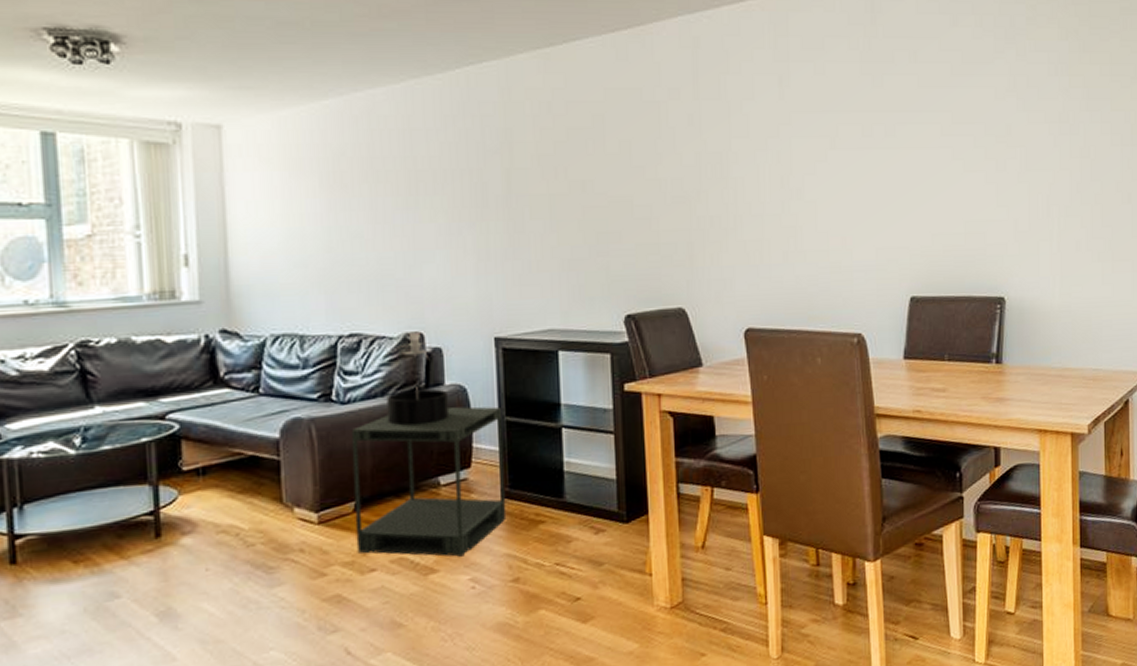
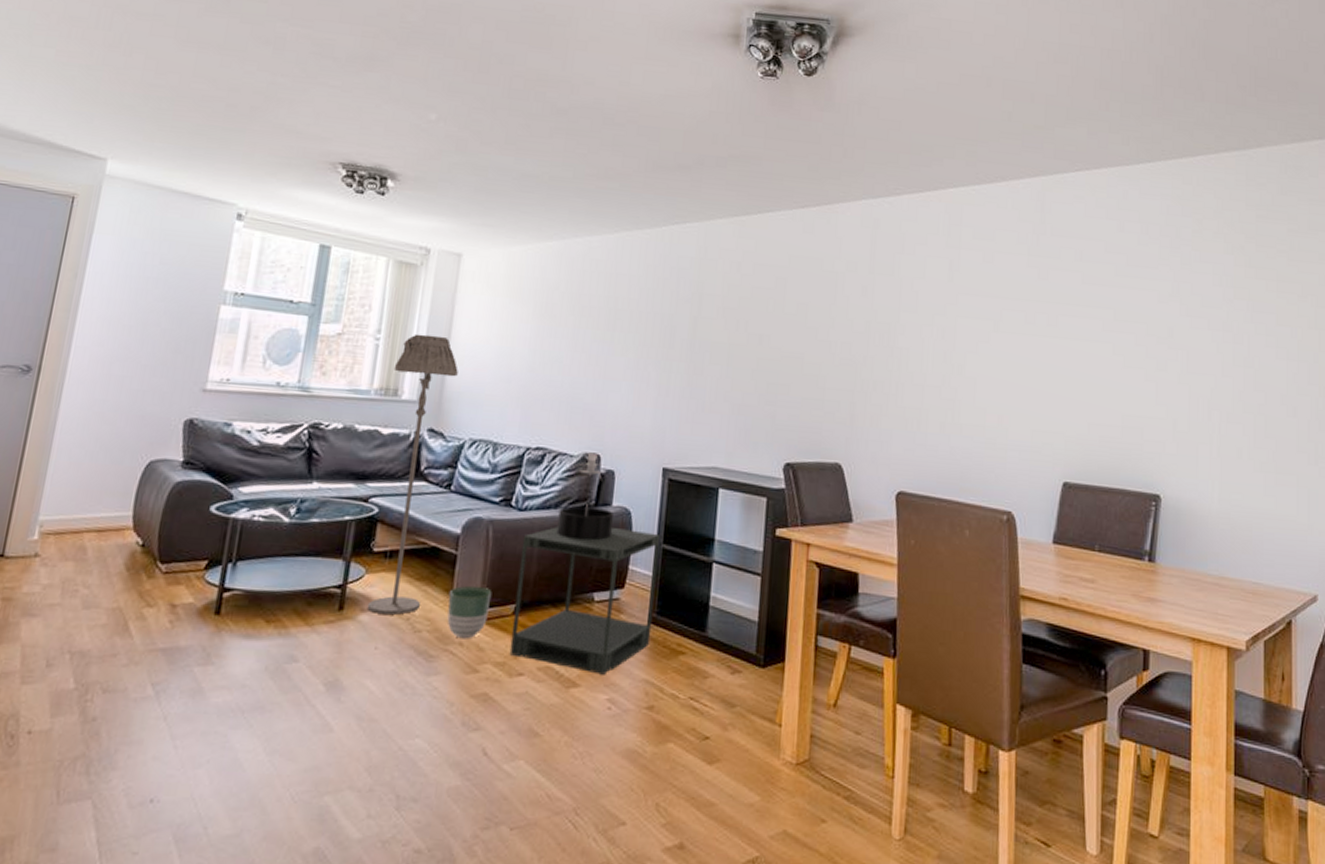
floor lamp: none [164,224,248,535] -> present [367,334,458,615]
planter: none [278,488,327,546] -> present [447,585,492,639]

